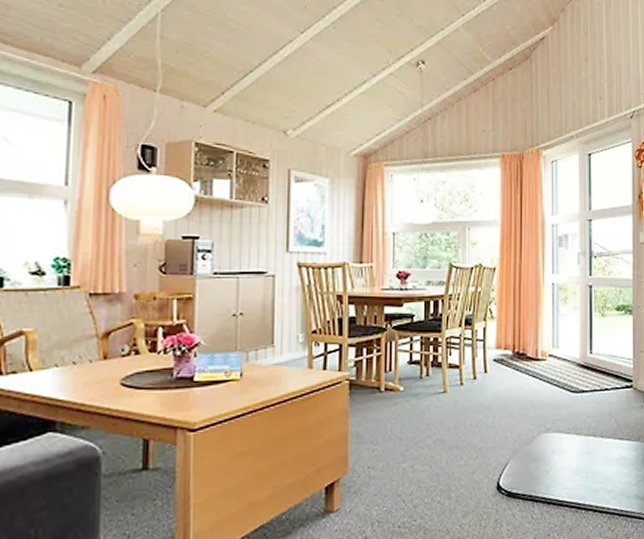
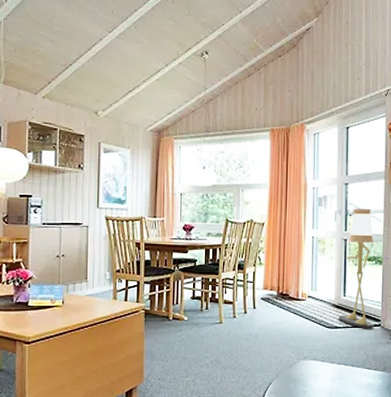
floor lamp: none [585,249,624,392] -> present [339,209,374,329]

